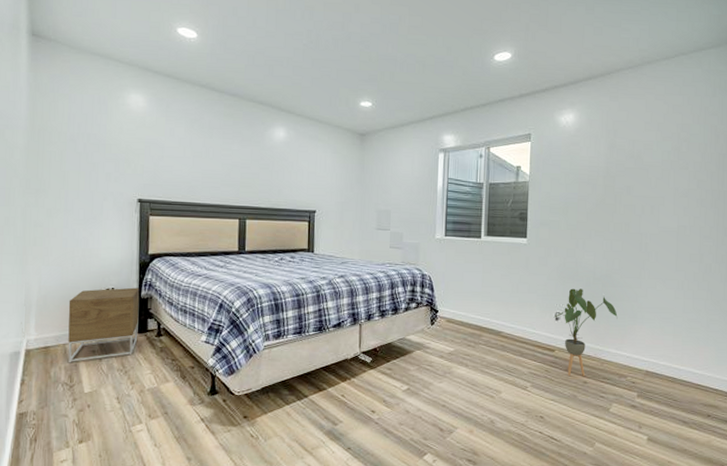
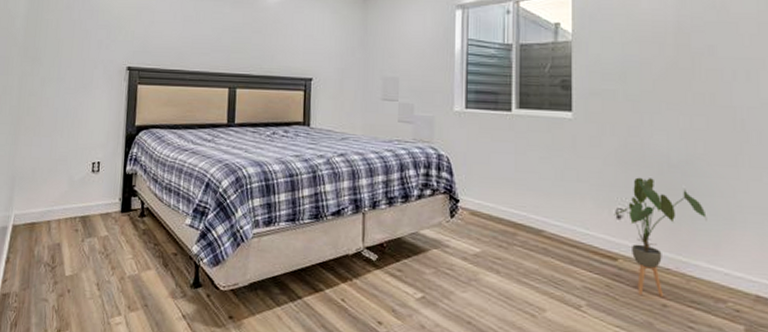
nightstand: present [67,287,140,363] -> none [51,161,125,242]

